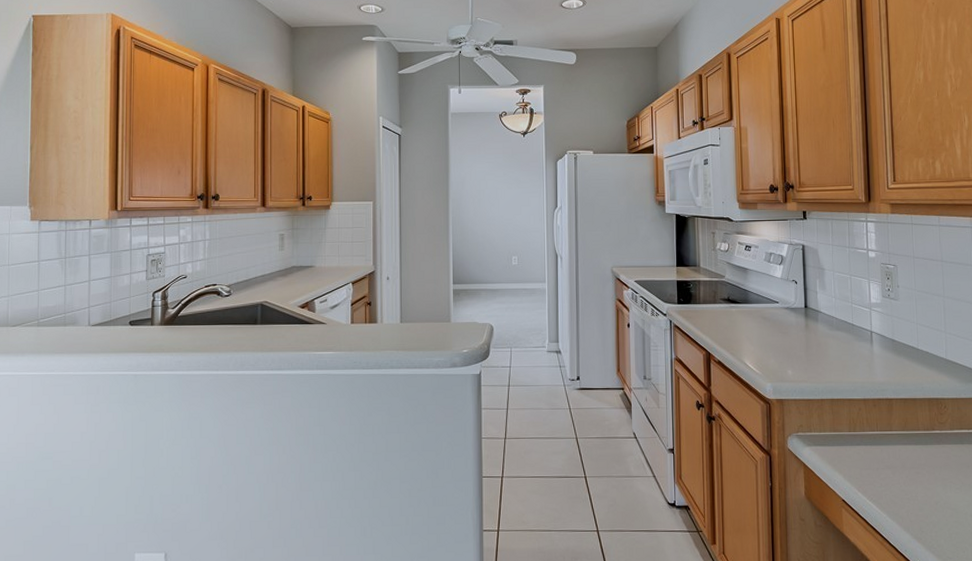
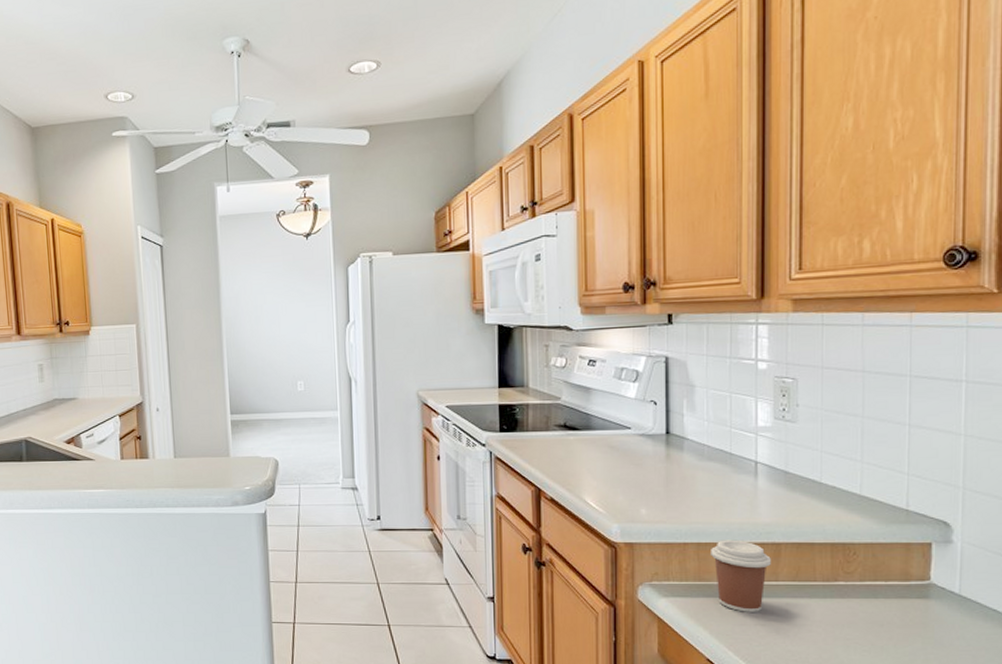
coffee cup: none [841,396,886,458] -> present [711,539,771,612]

